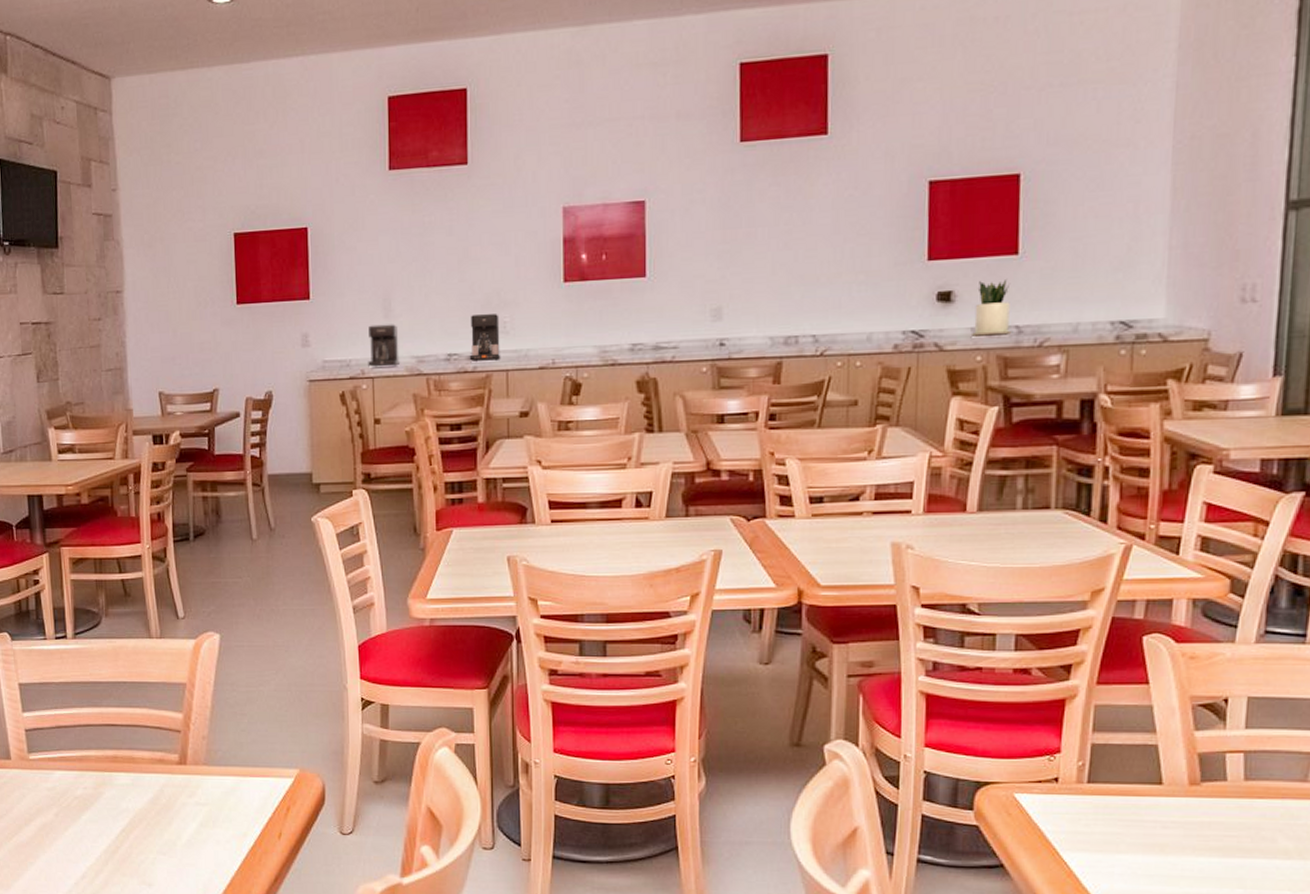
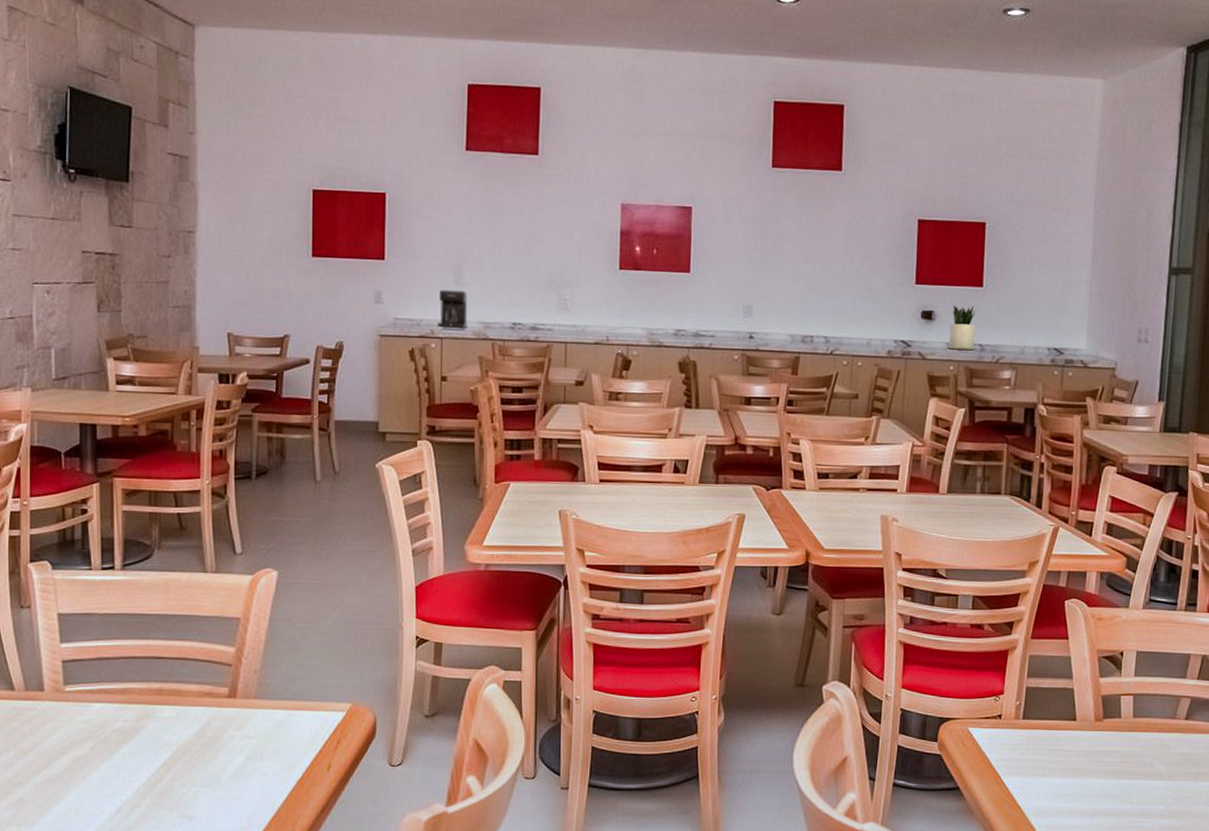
coffee maker: present [470,314,501,363] -> none [533,290,561,334]

